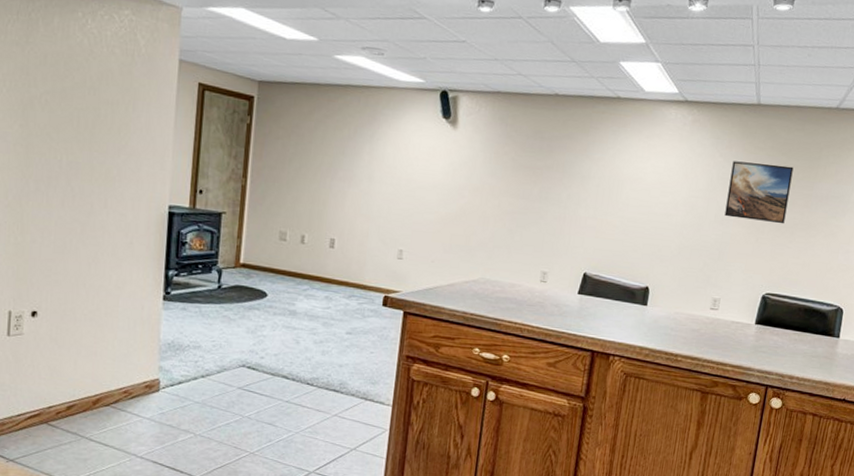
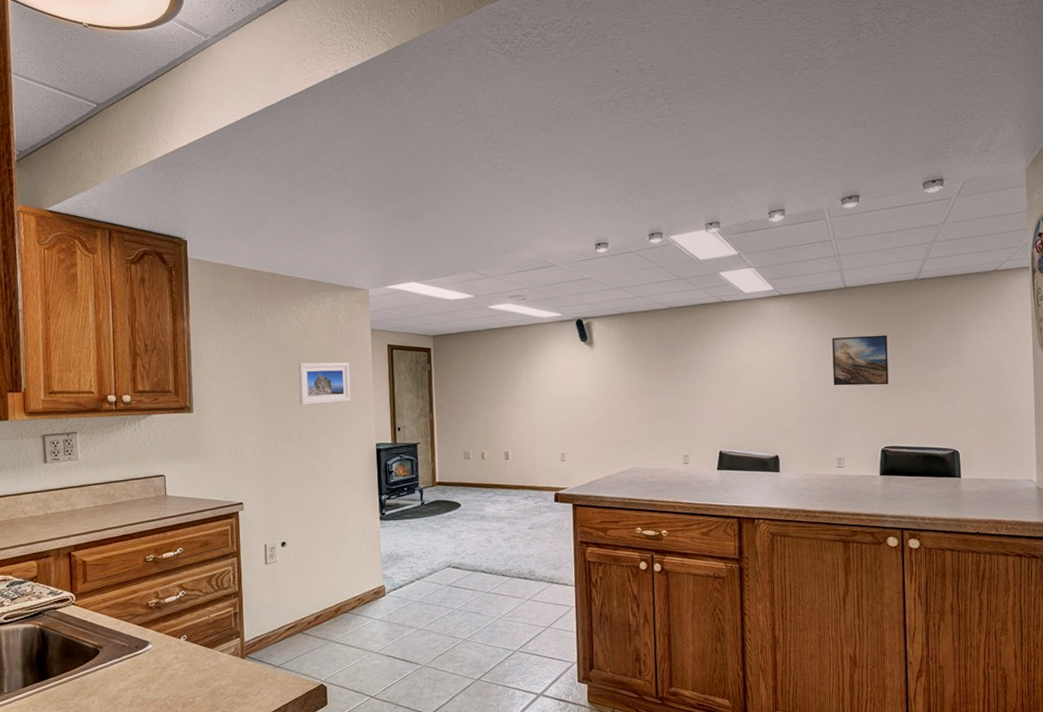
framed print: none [73,88,145,148] -> present [297,362,350,406]

